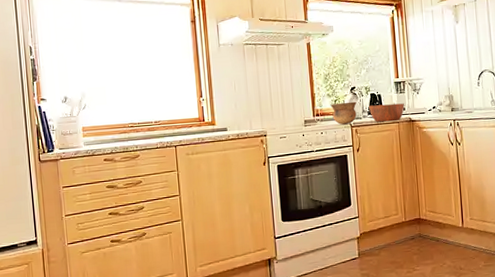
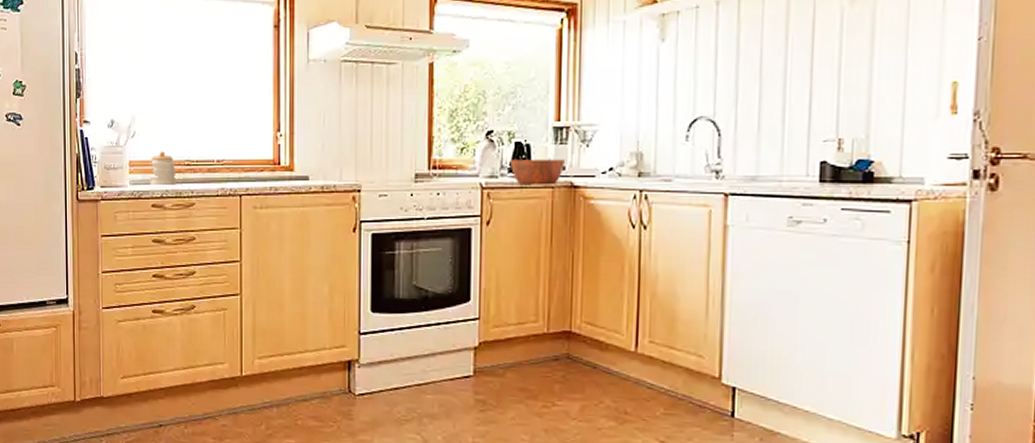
jar: none [99,118,123,145] -> present [149,151,177,186]
ceramic pot: present [330,101,357,125] -> none [454,152,493,185]

